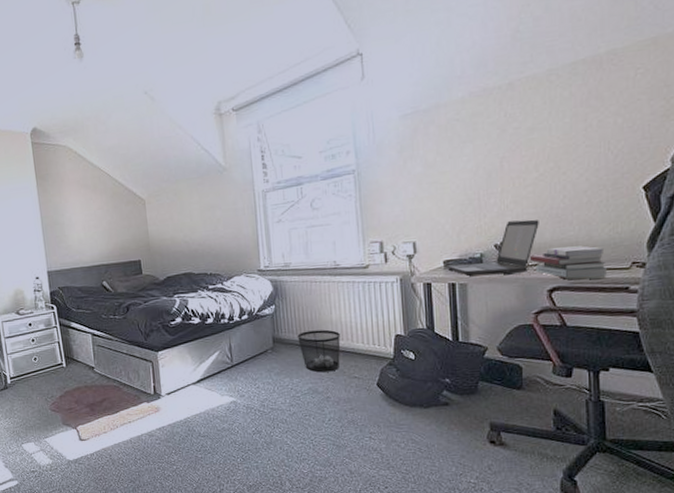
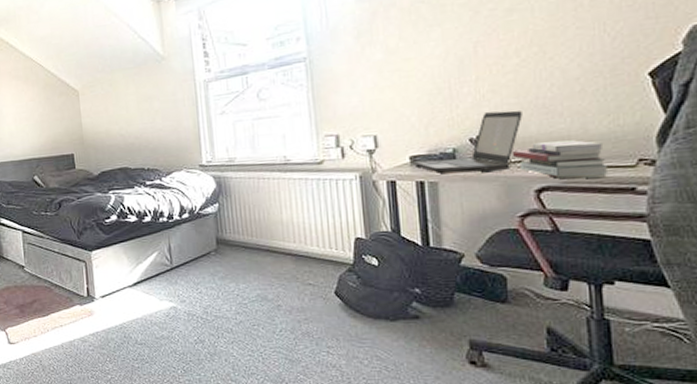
waste bin: present [297,329,341,373] -> none [244,230,293,278]

